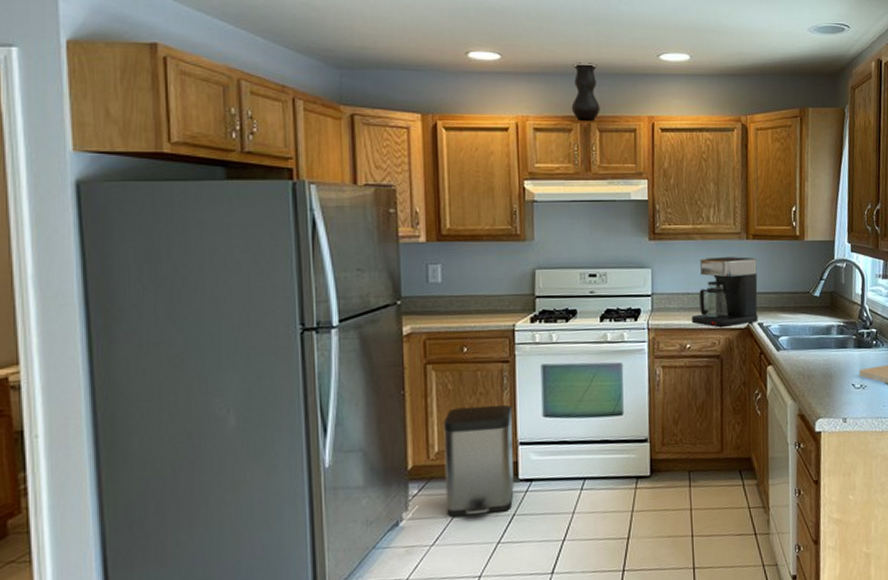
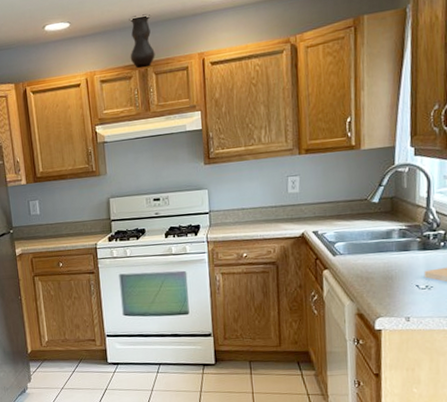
pedal bin: present [443,404,514,518] -> none [49,306,105,389]
coffee maker: present [691,257,758,328] -> none [246,171,313,238]

